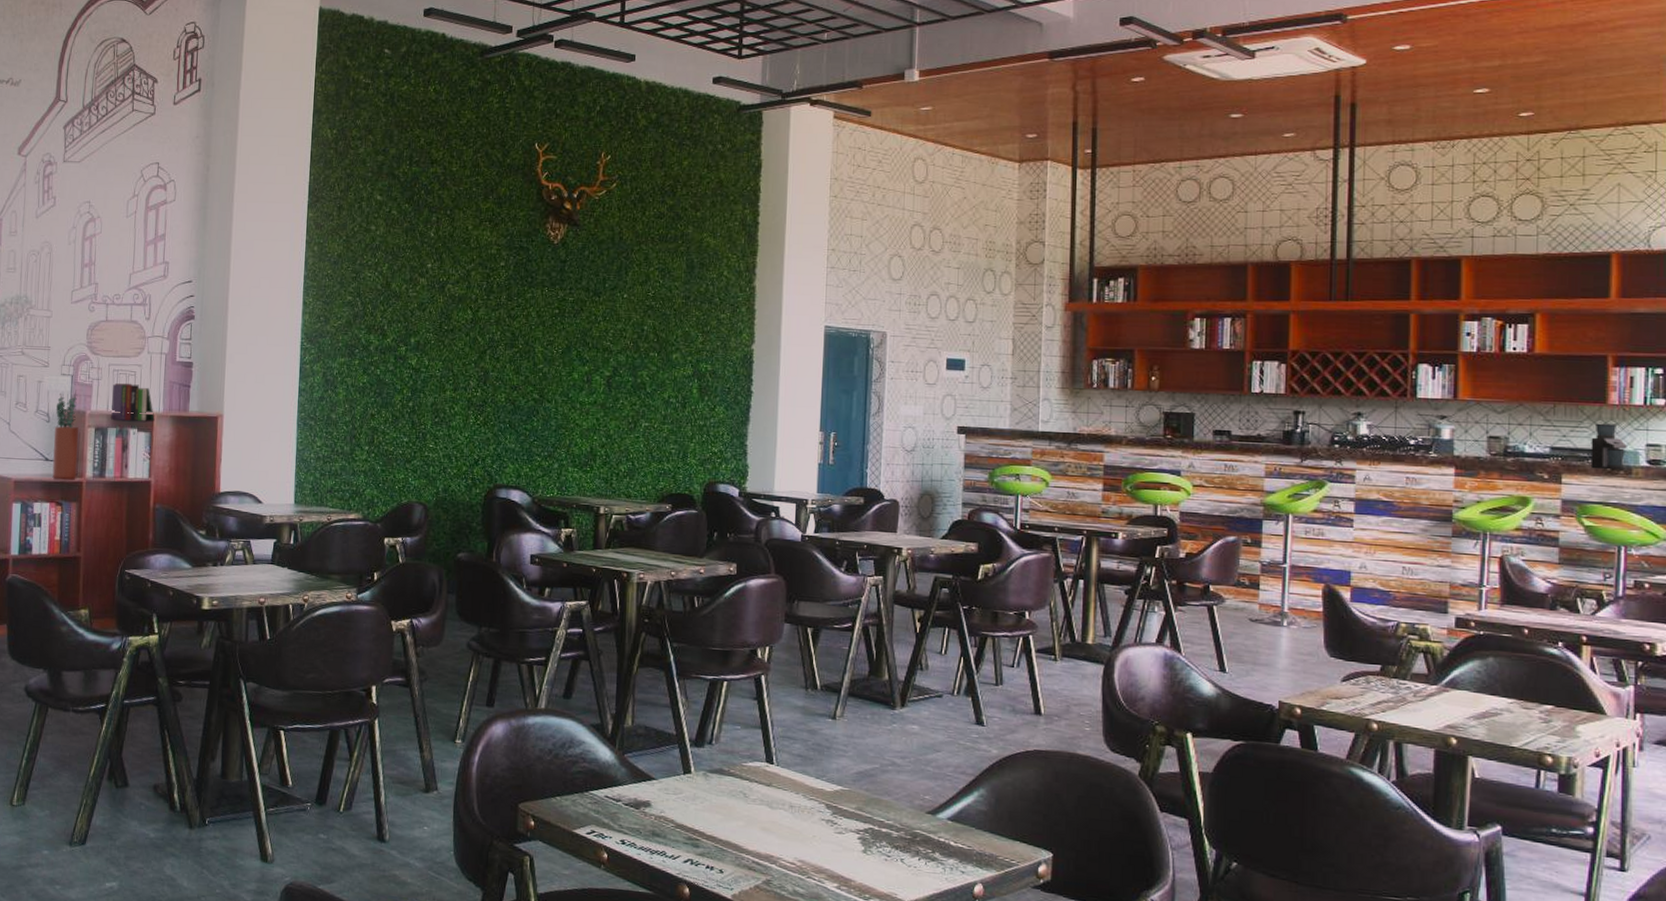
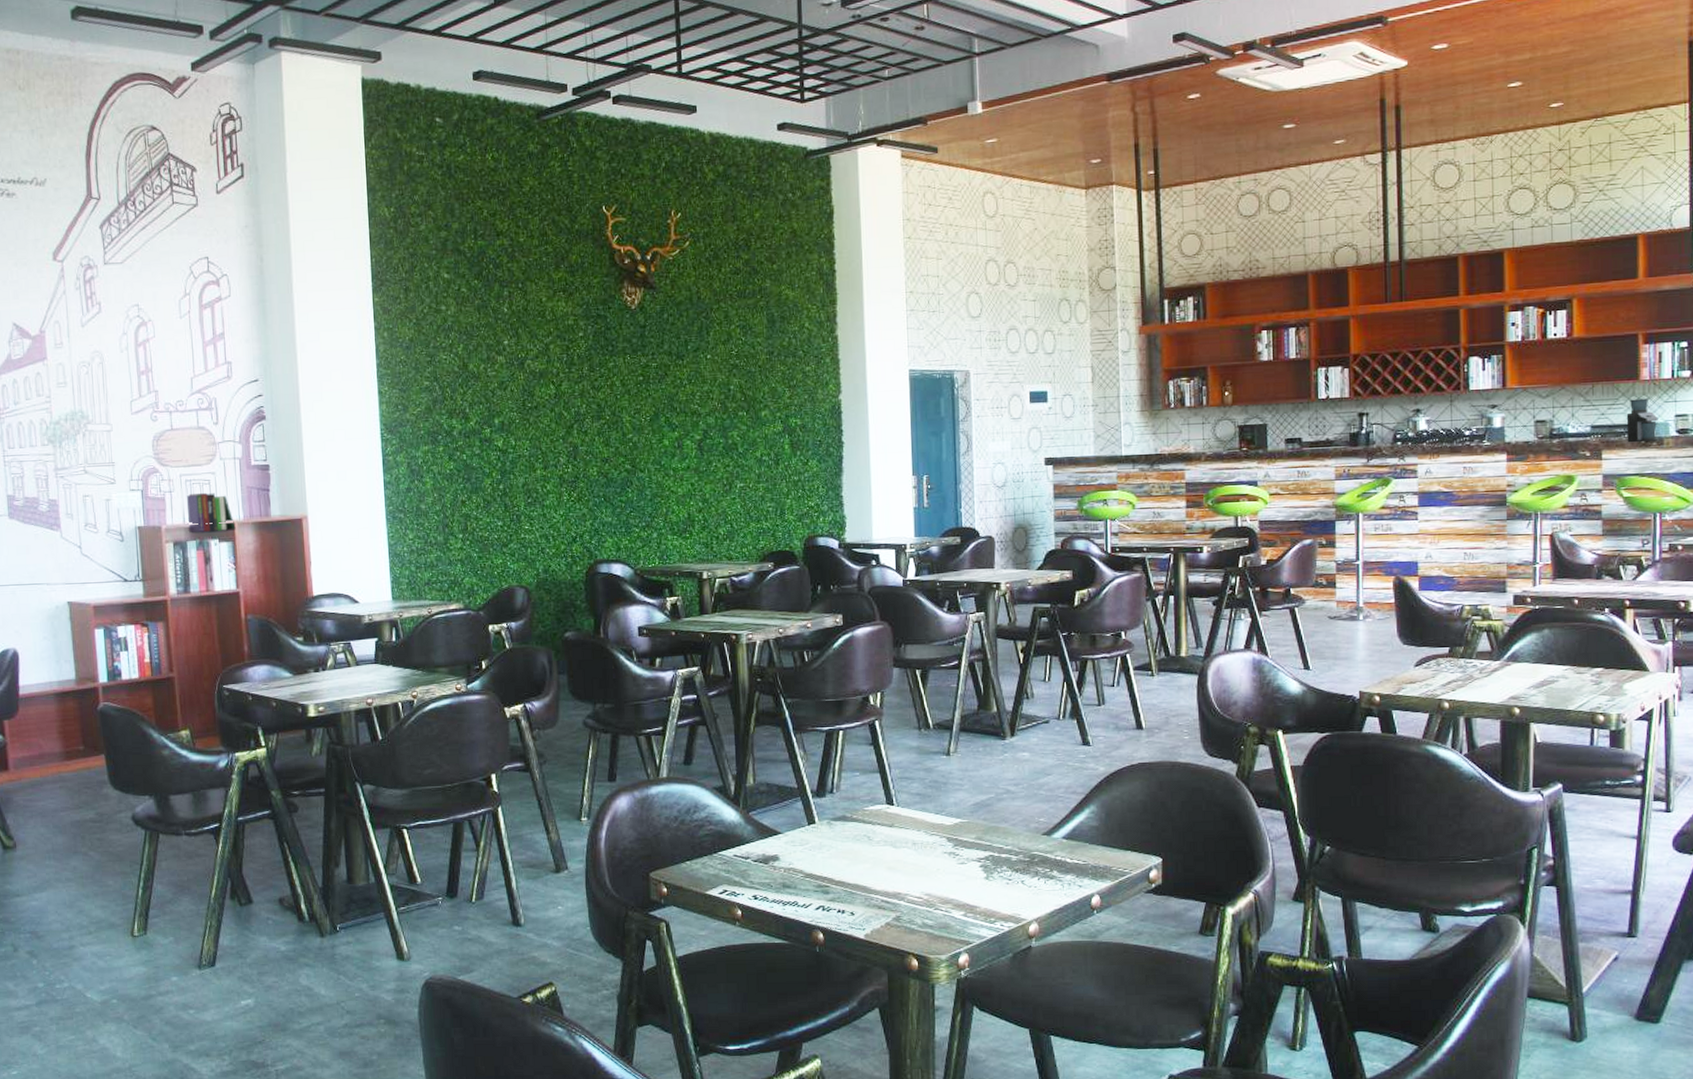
vase: present [52,390,79,481] -> none [129,505,160,601]

